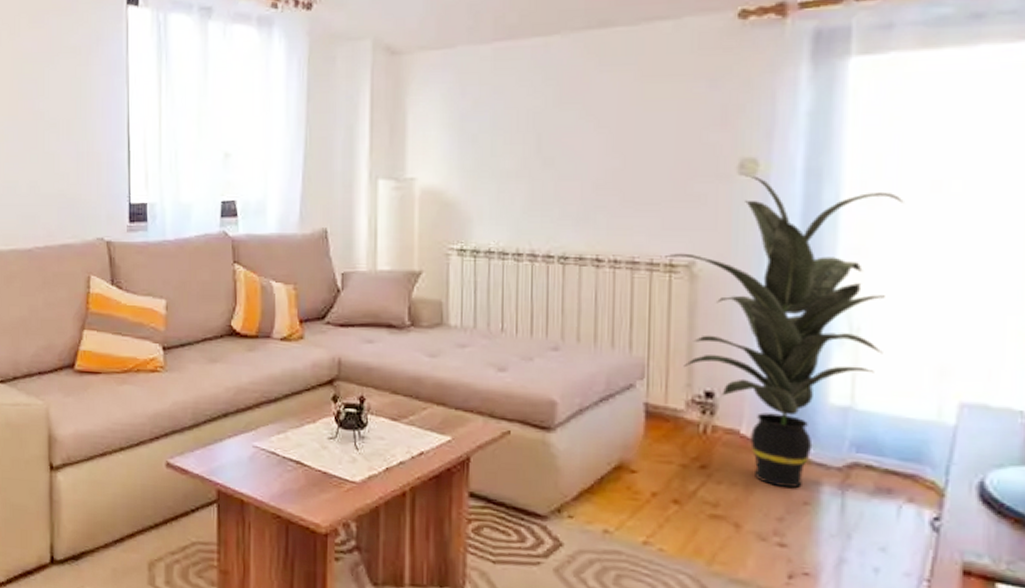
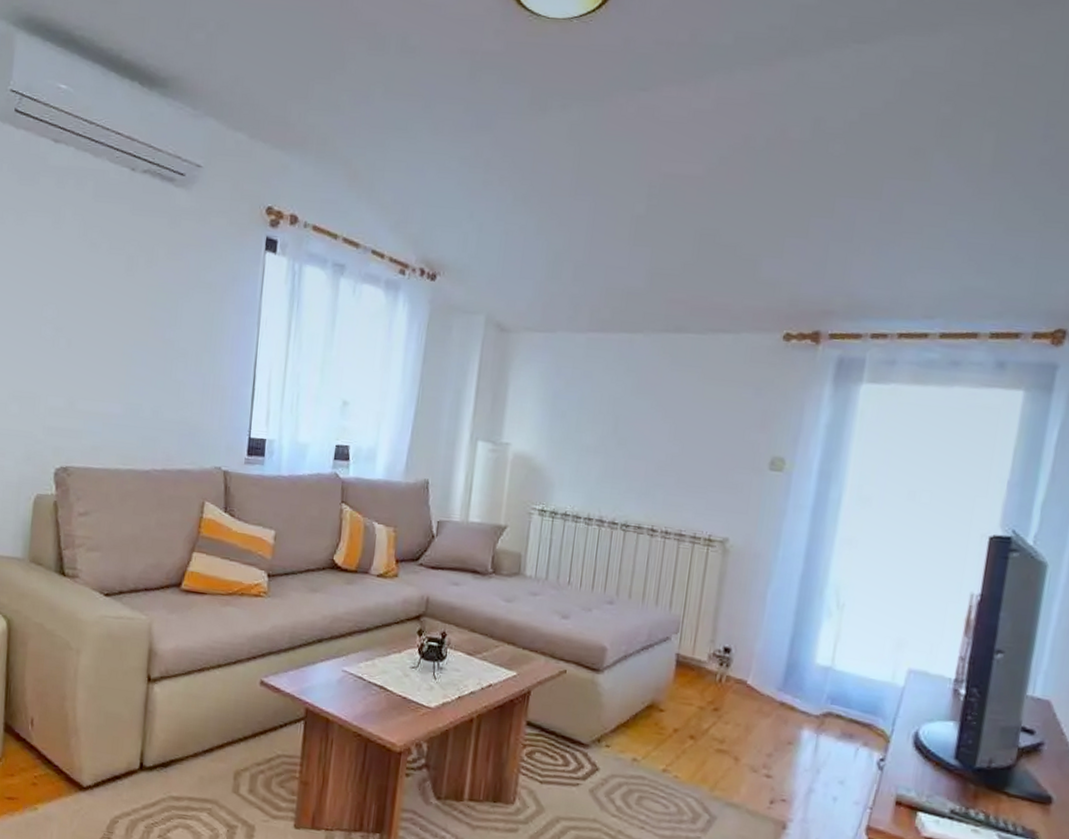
indoor plant: present [664,176,904,488] -> none [704,471,887,731]

